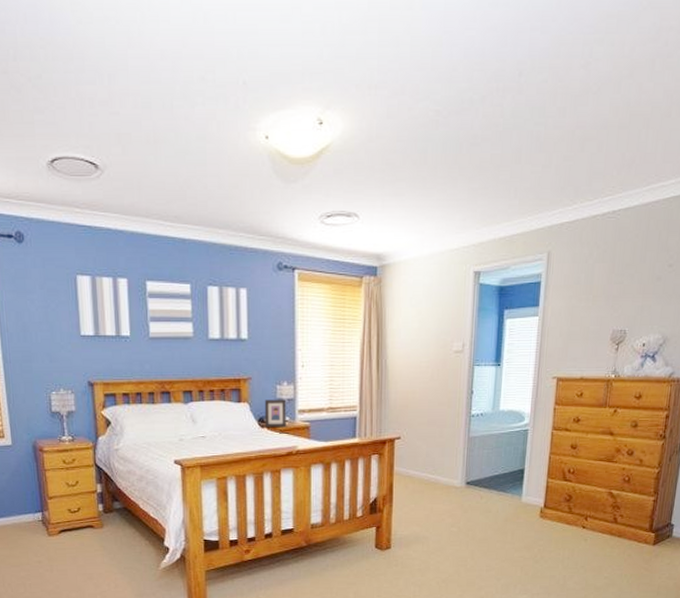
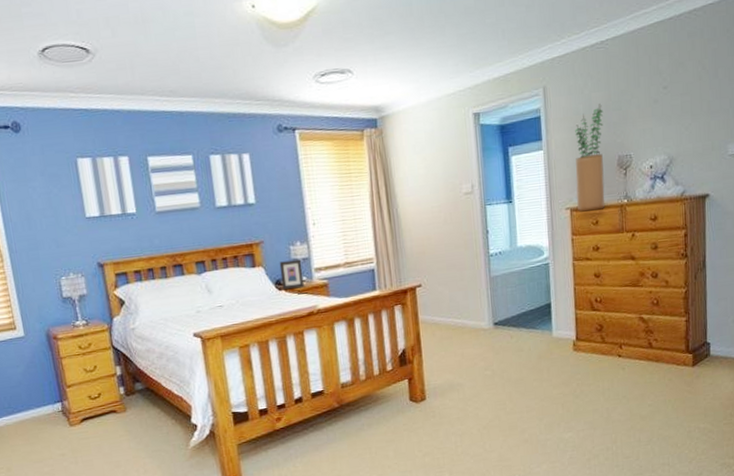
vase: none [564,275,605,383] -> present [575,104,605,212]

